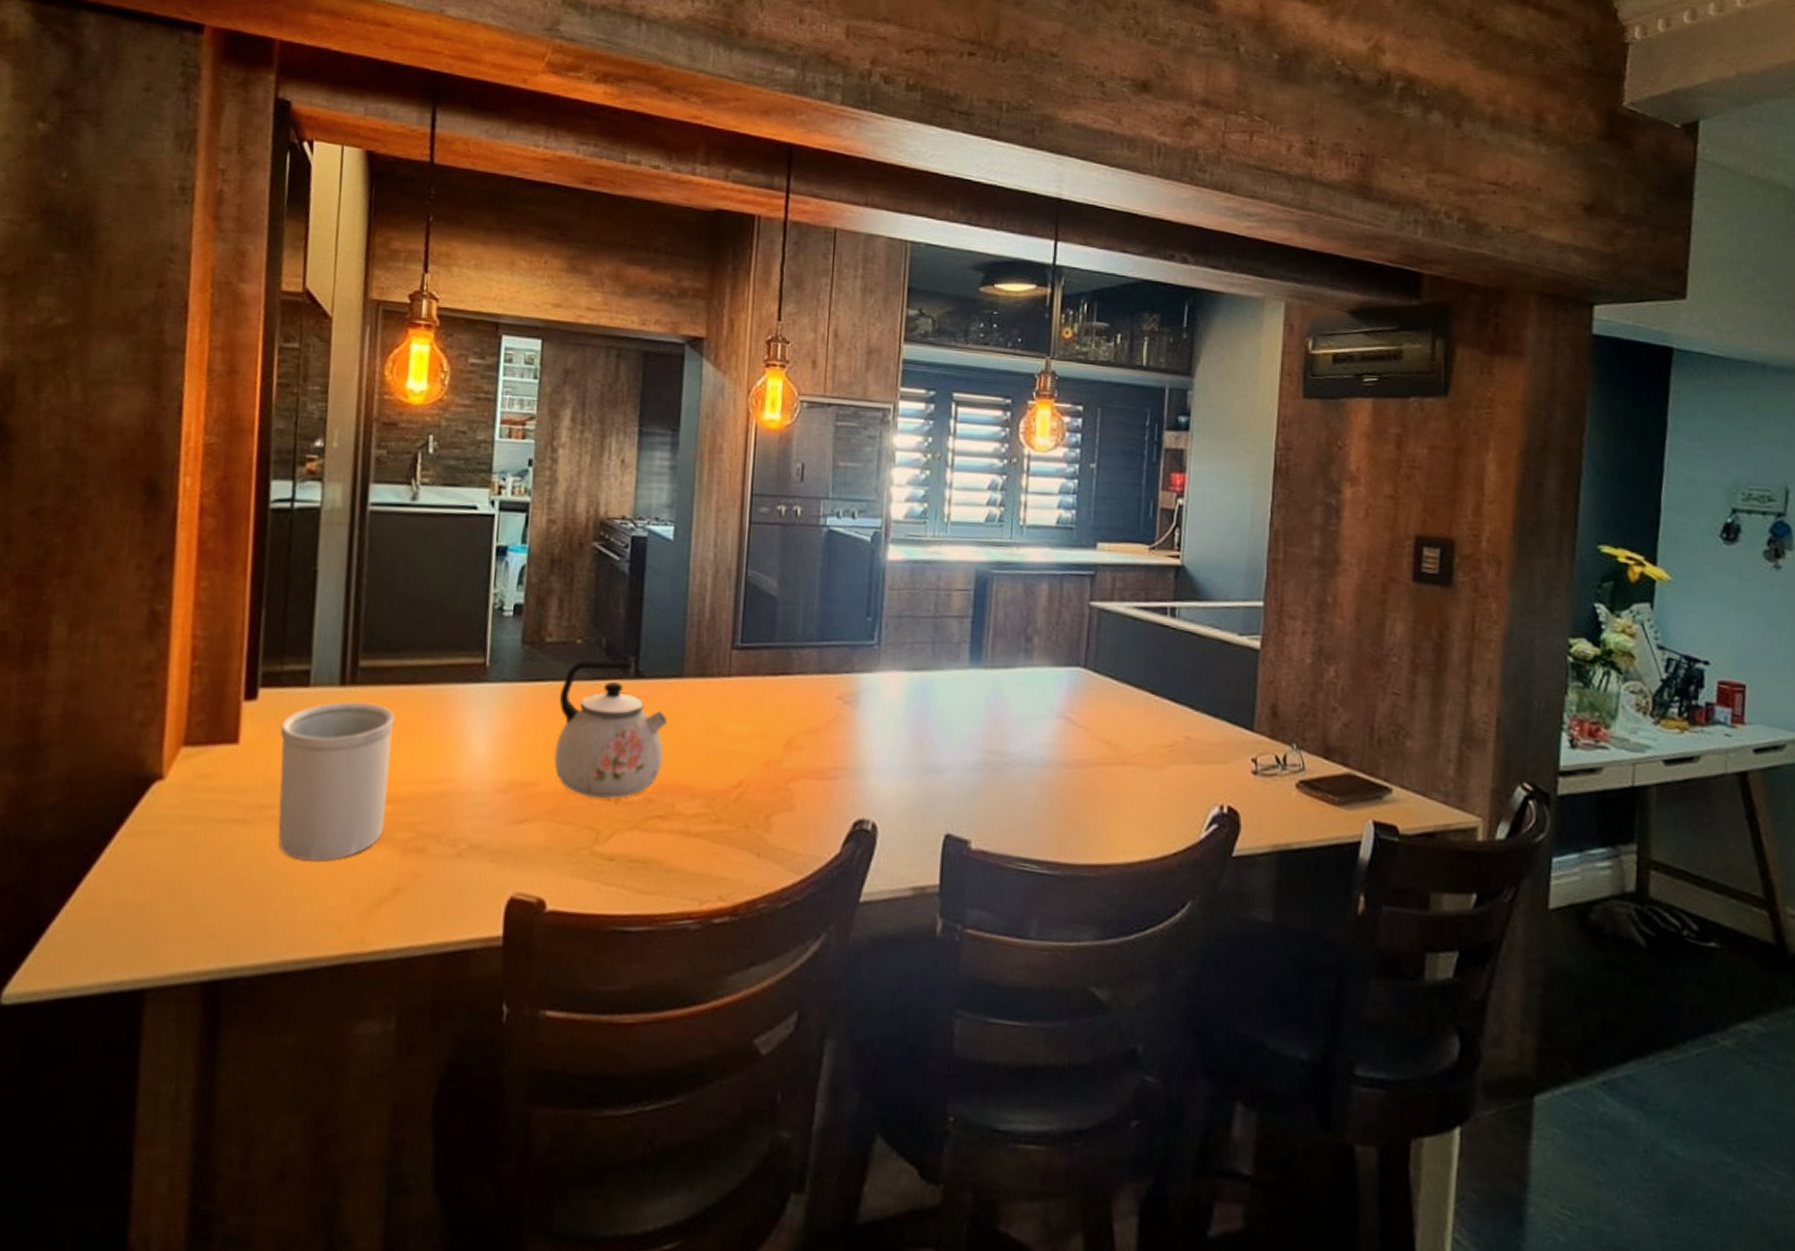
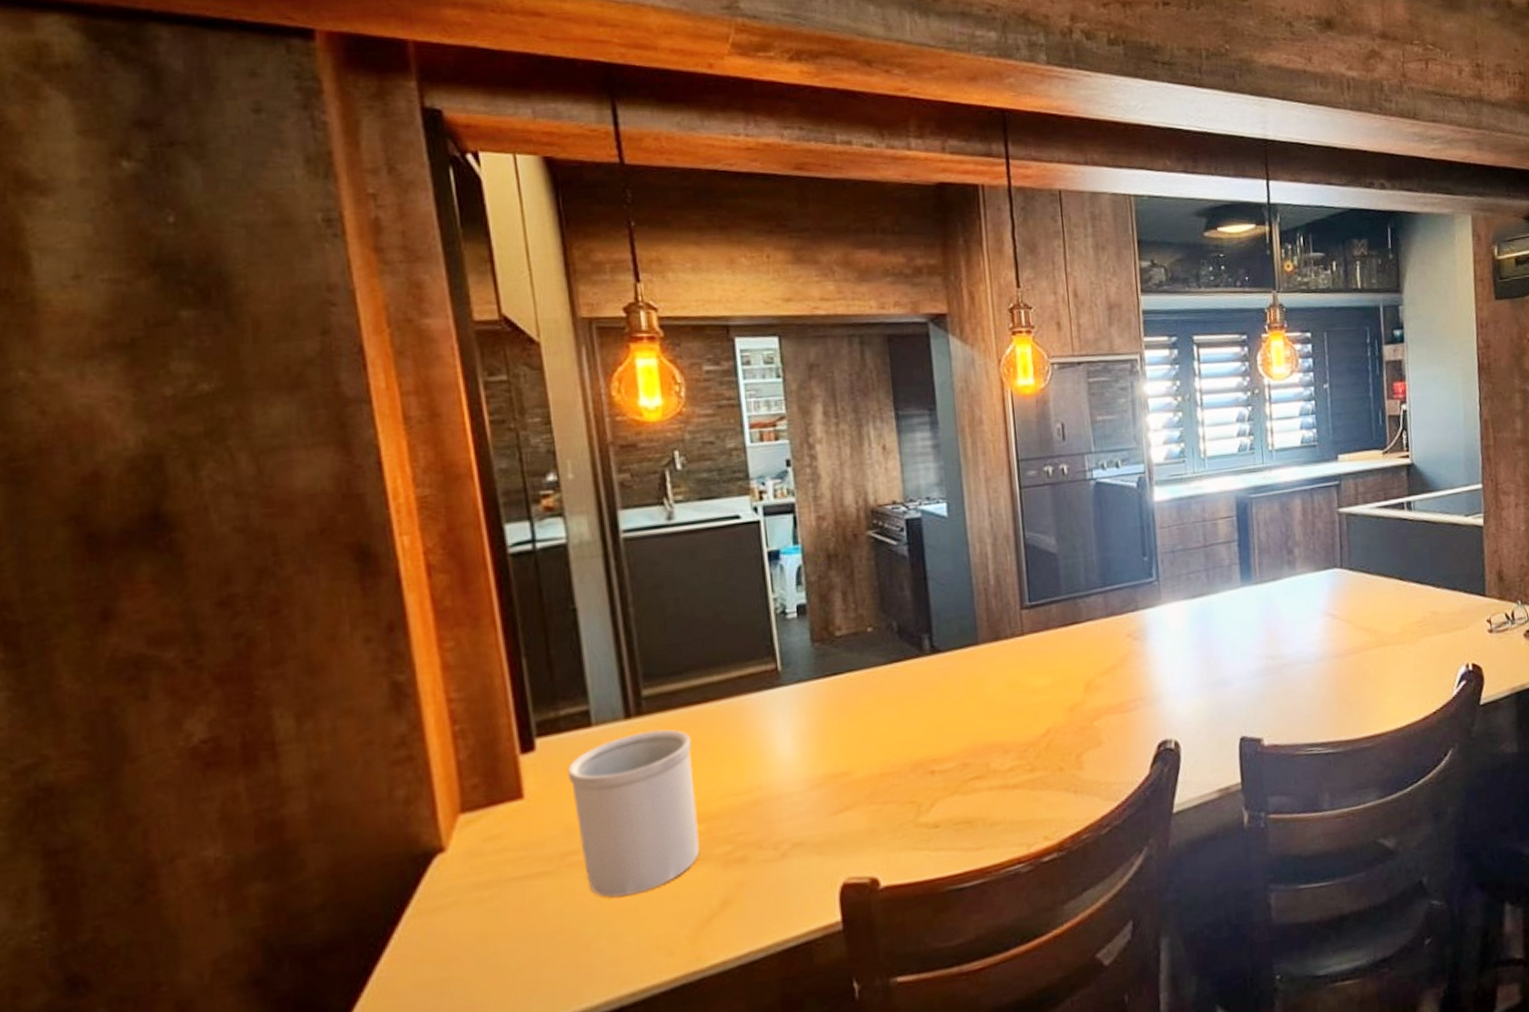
kettle: present [554,659,668,799] -> none [858,638,972,774]

